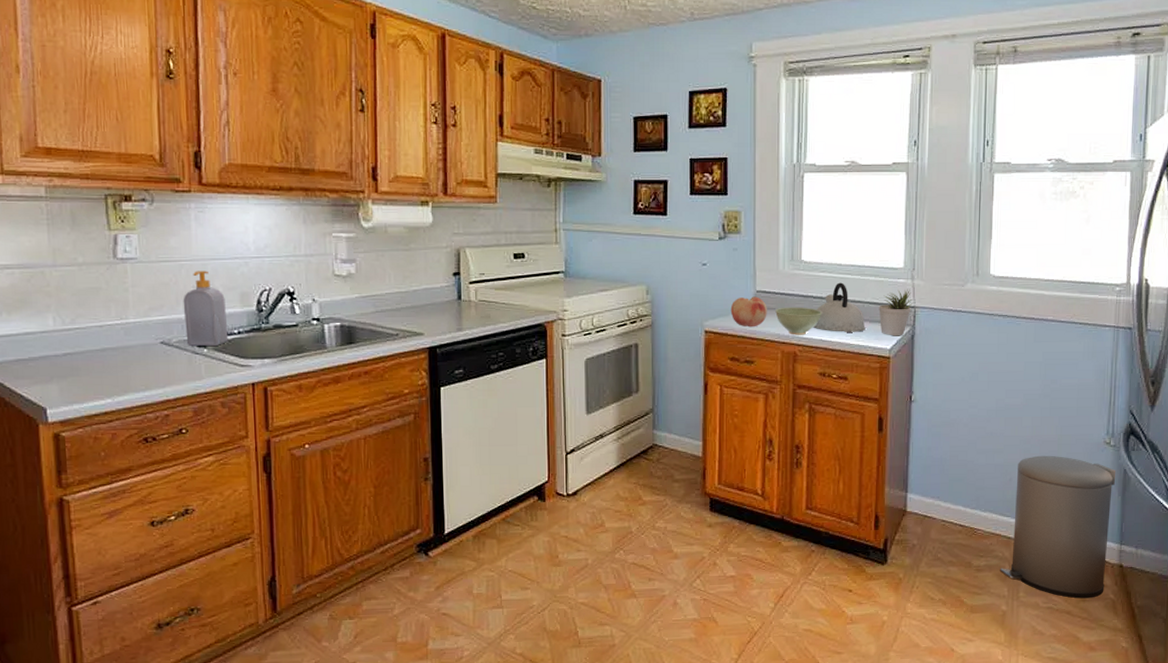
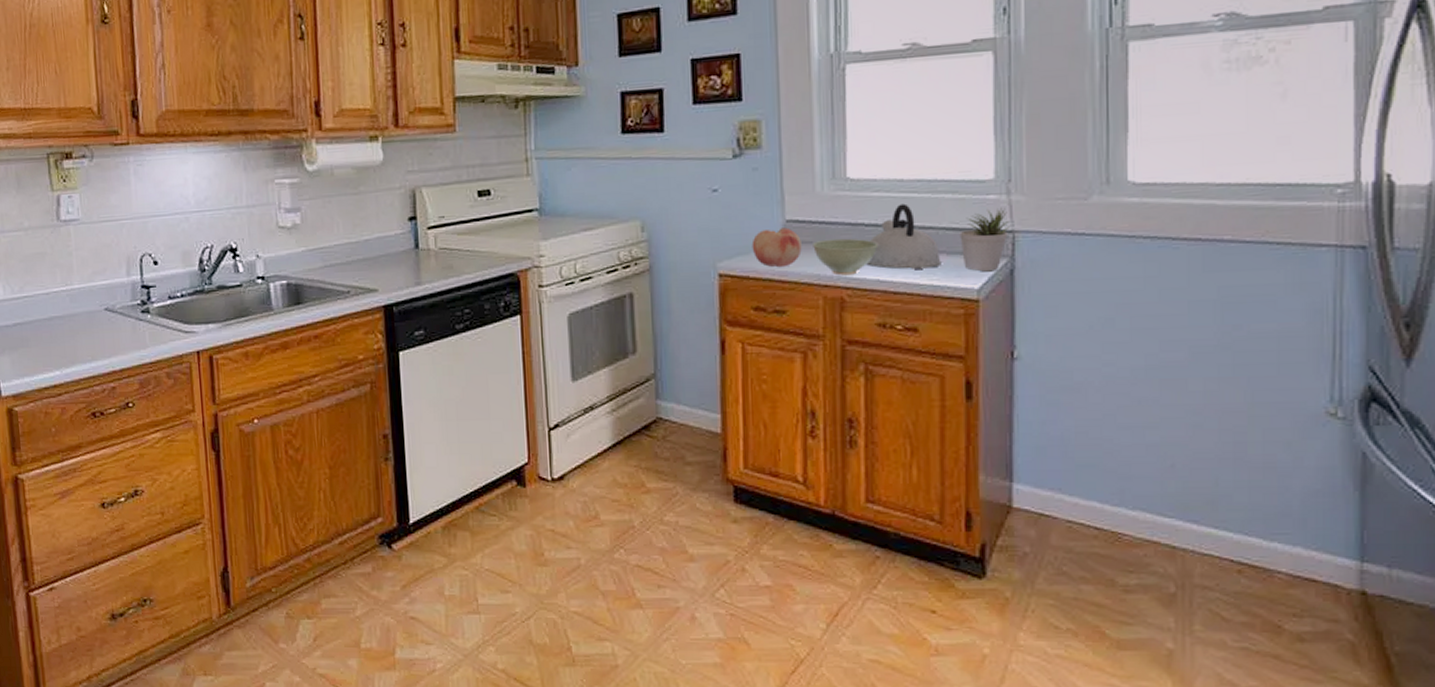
soap bottle: present [183,271,229,347] -> none [125,229,172,312]
pedal bin: present [999,455,1116,599] -> none [1160,432,1349,638]

